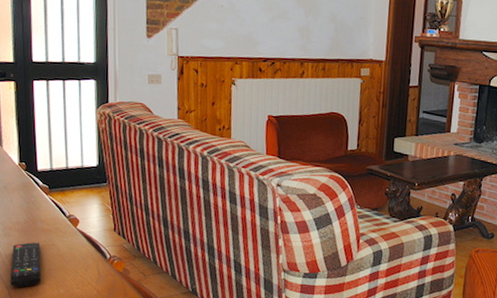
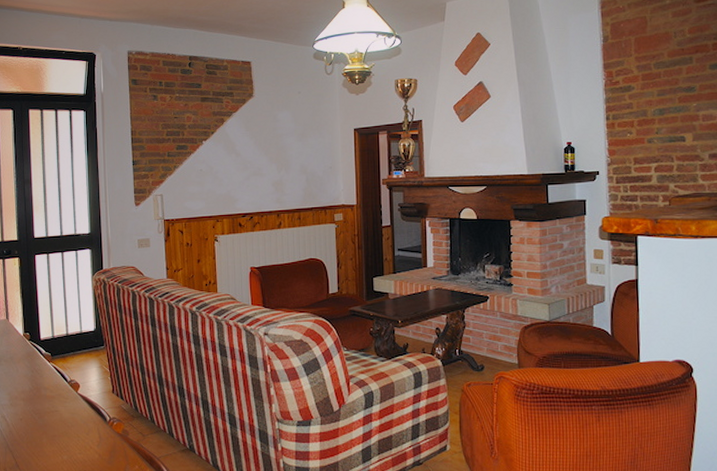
remote control: present [10,242,41,288] -> none [17,410,45,457]

